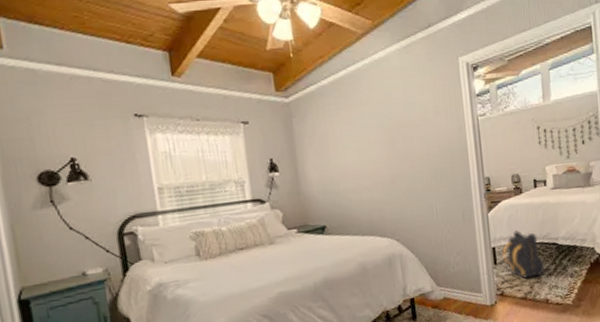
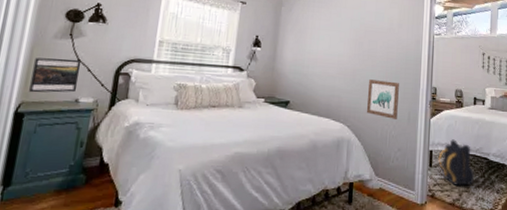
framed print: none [19,228,79,276] -> present [29,58,82,93]
wall art: none [411,180,451,223] -> present [366,79,399,119]

